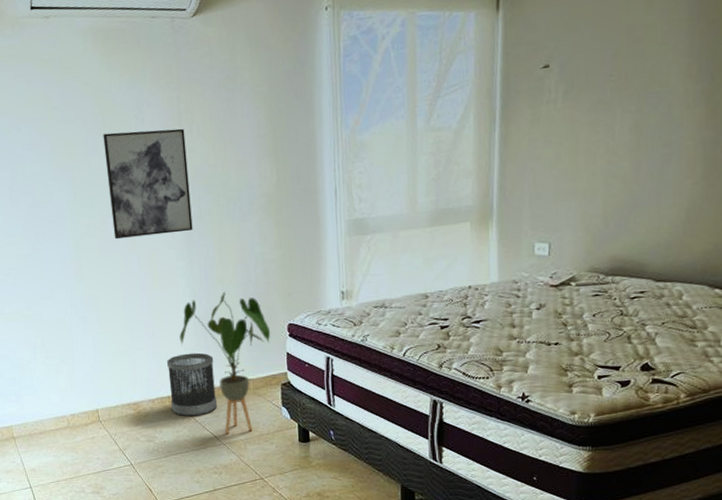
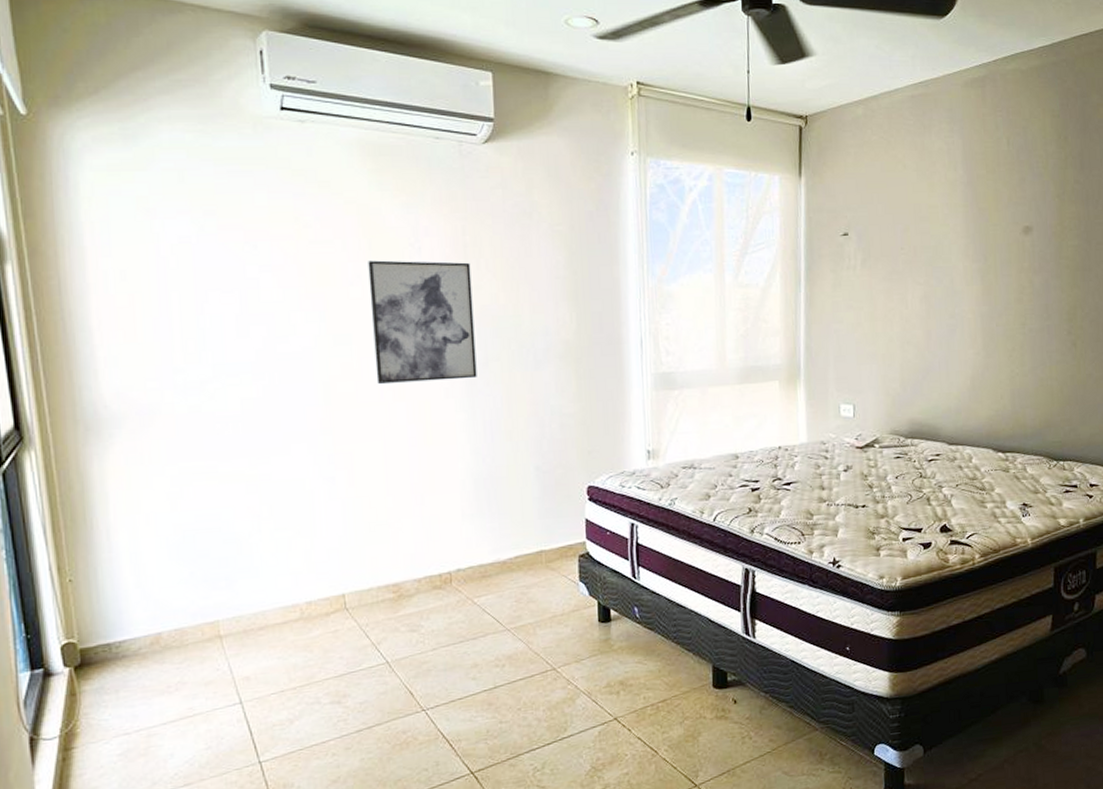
wastebasket: present [166,352,218,417] -> none [438,520,502,599]
house plant: present [179,291,271,434] -> none [456,448,568,617]

